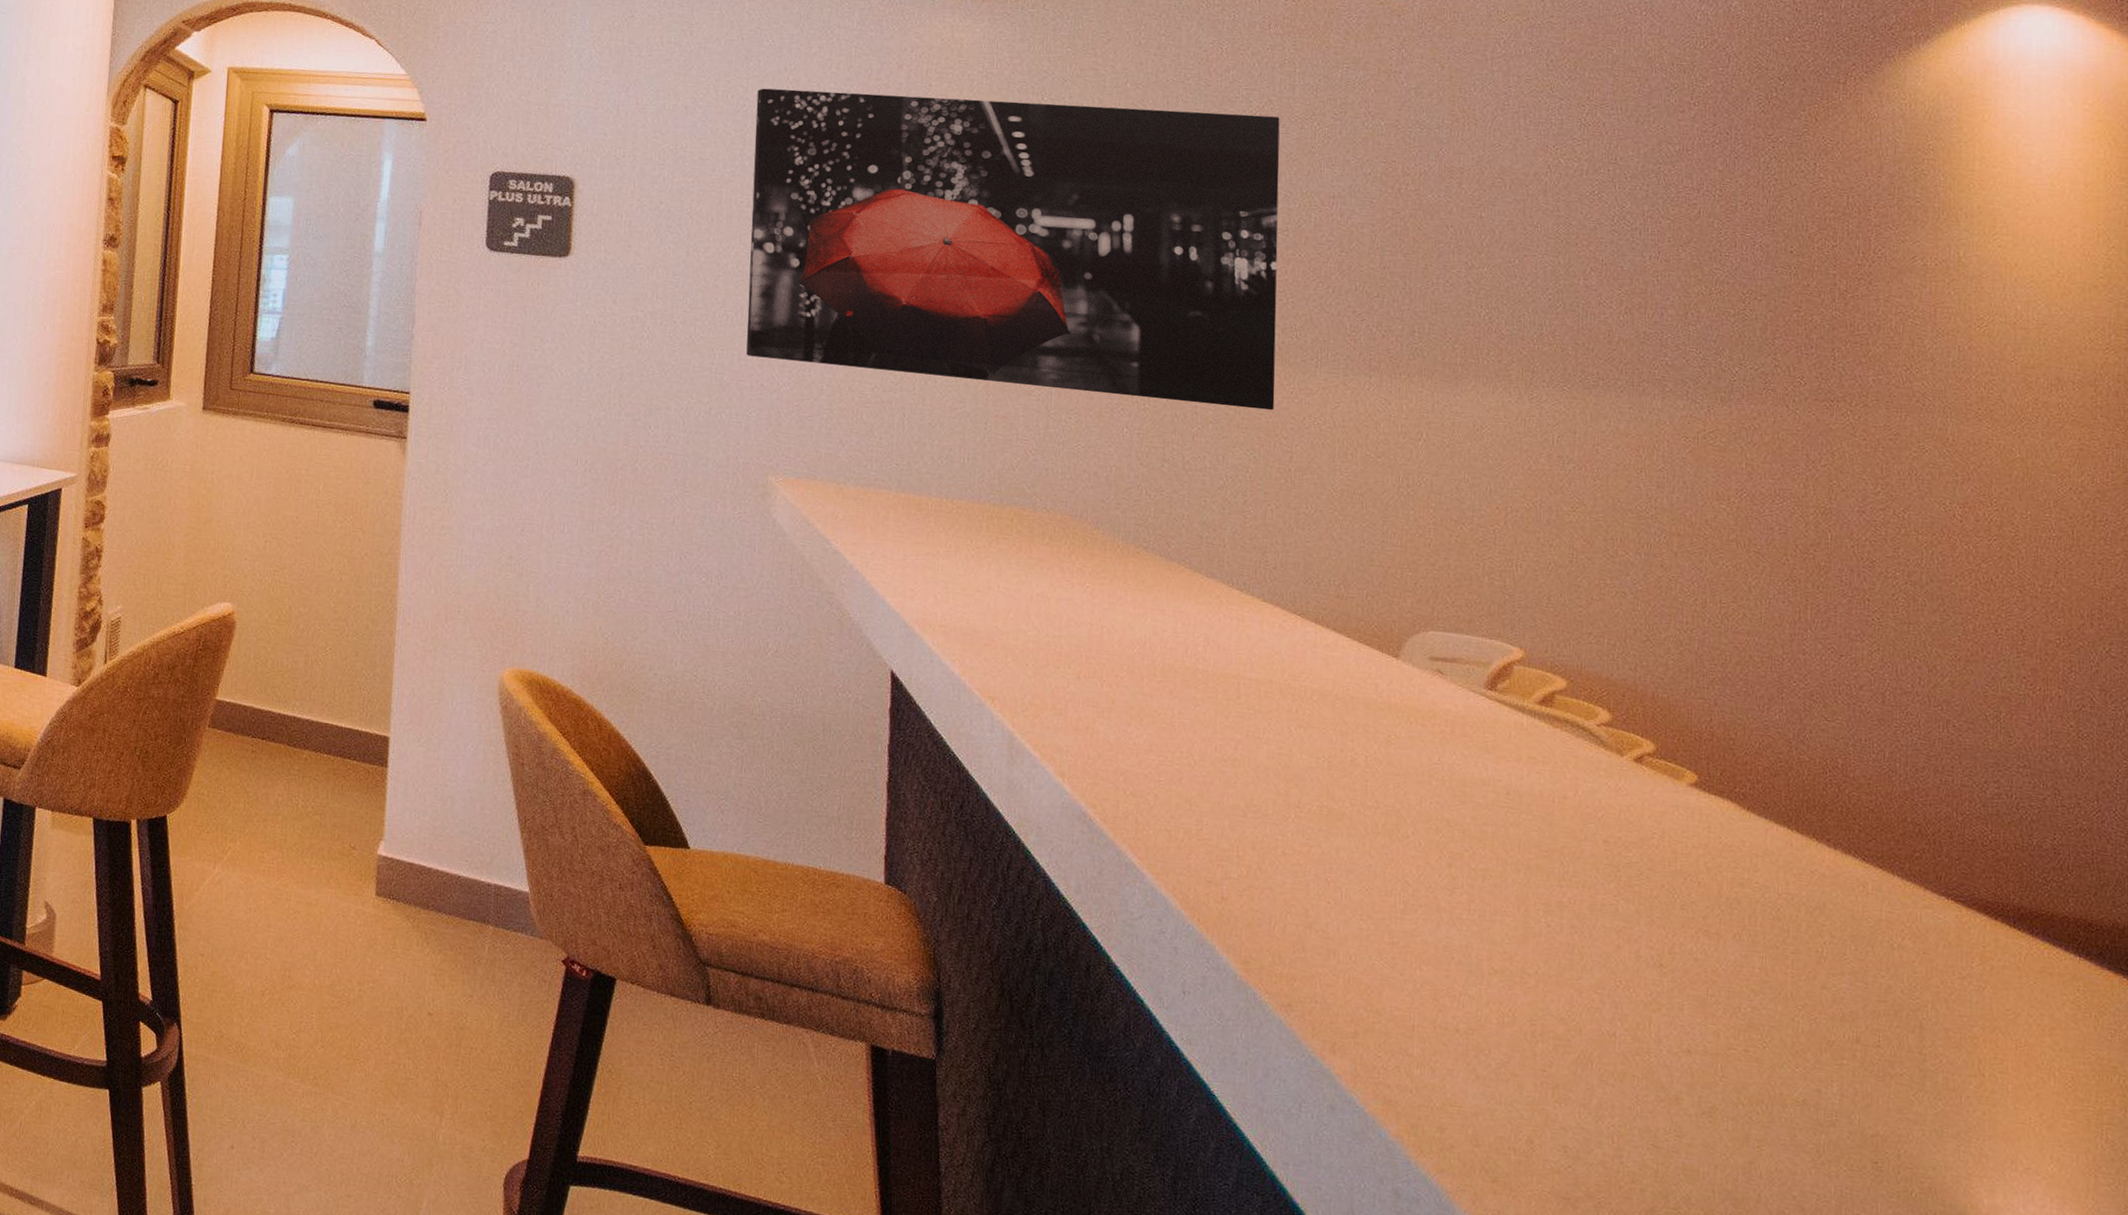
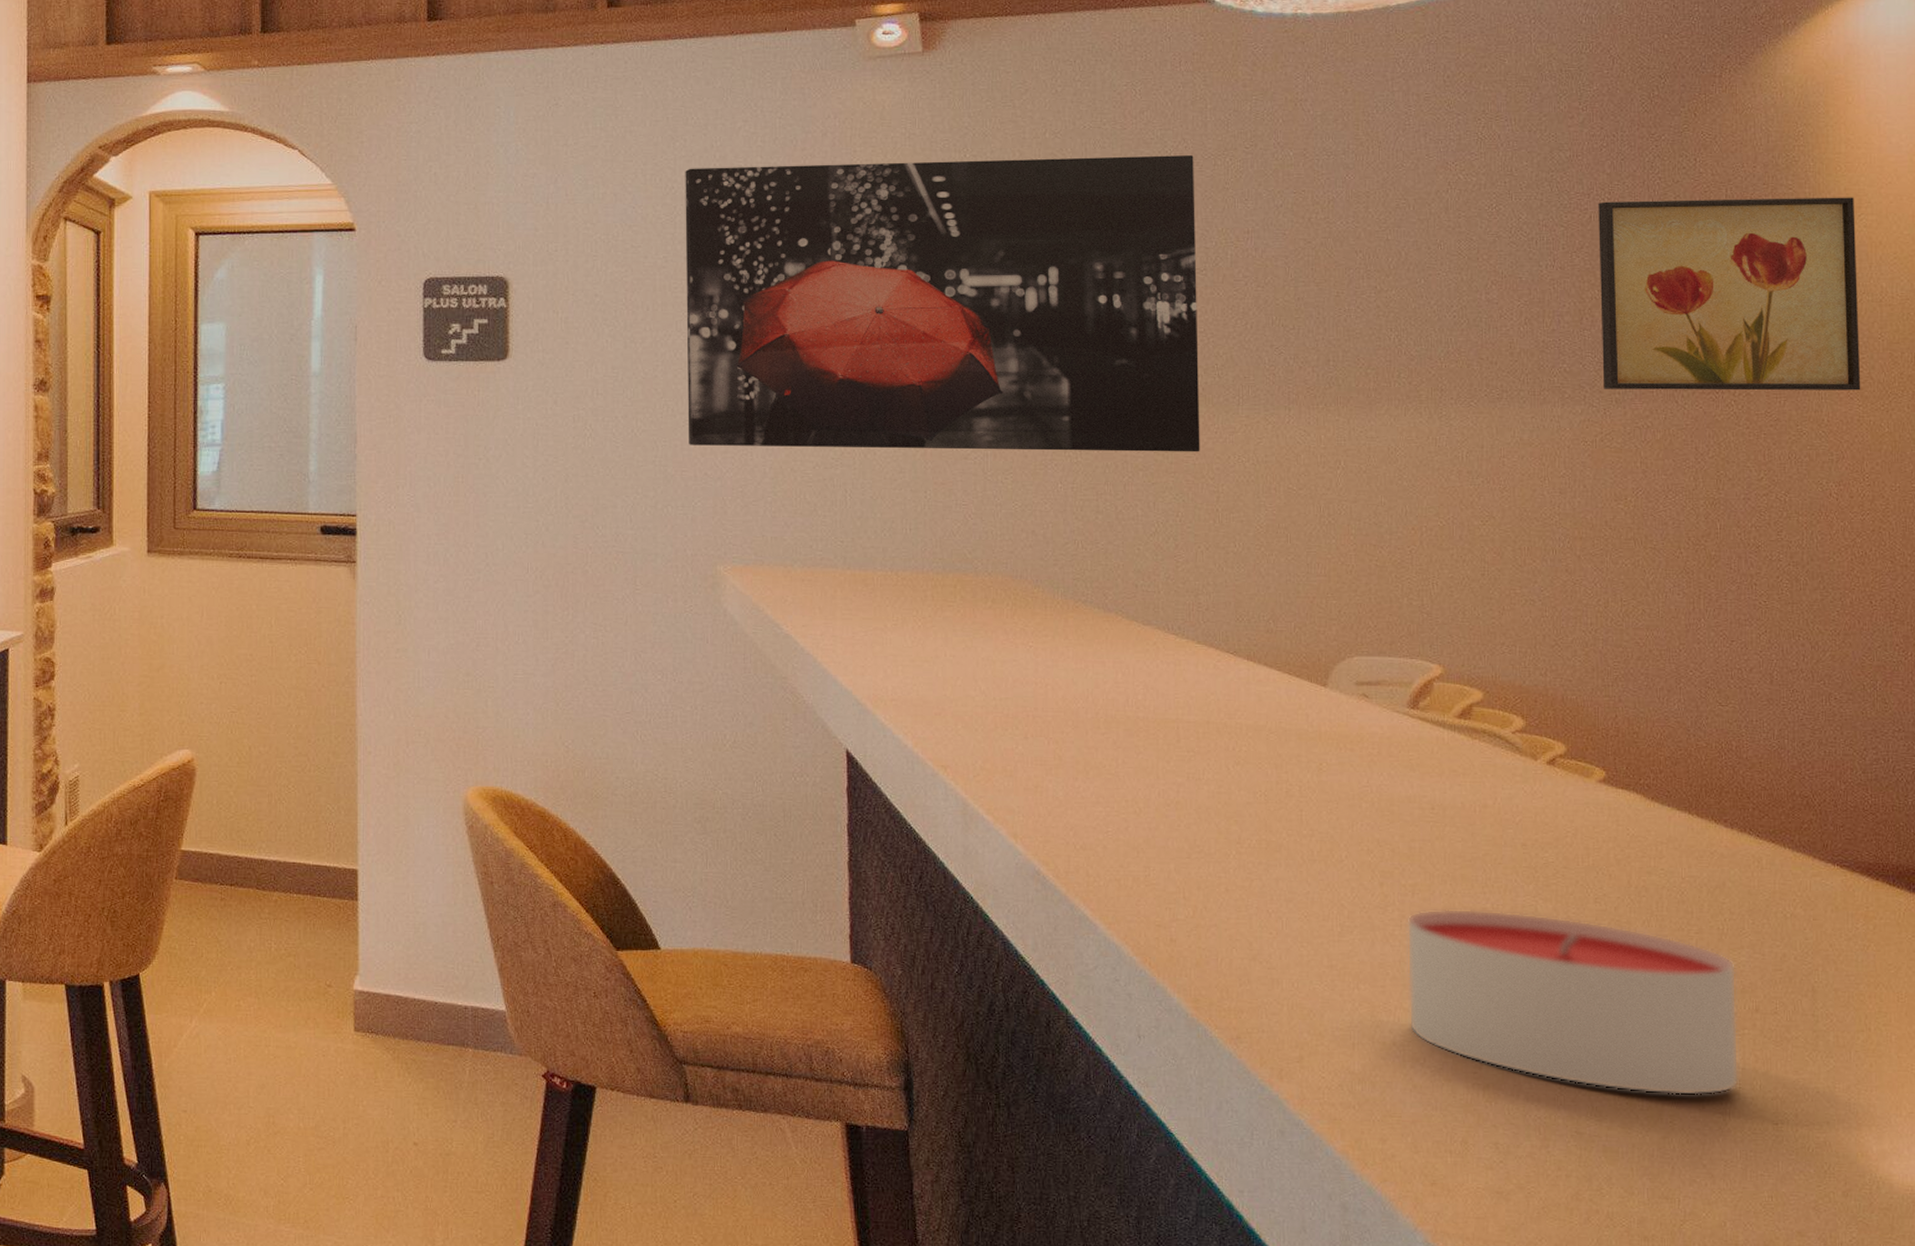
candle: none [1474,896,1836,1124] -> present [1407,908,1739,1096]
wall art: none [1707,198,1991,413] -> present [1598,197,1861,391]

